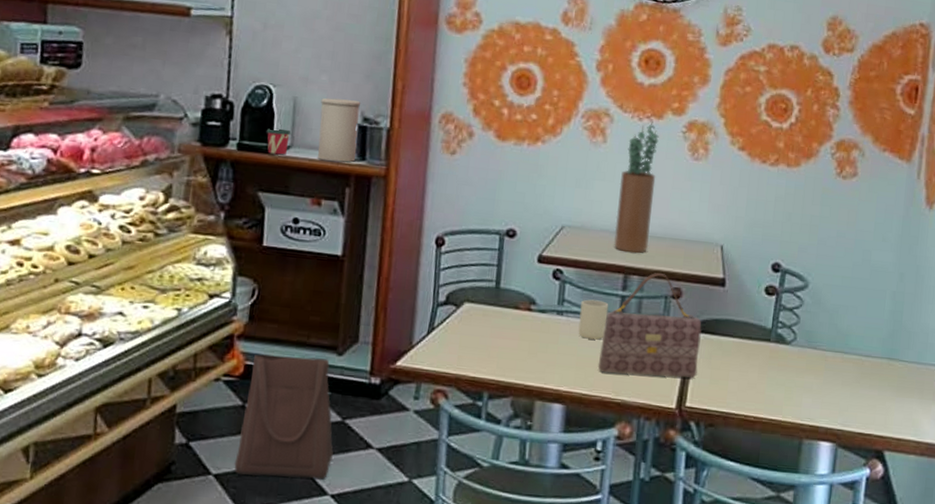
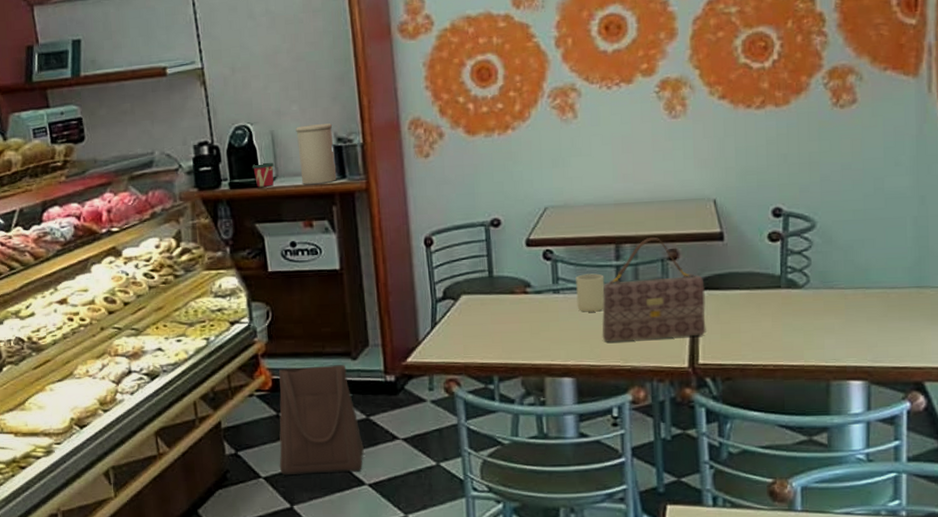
vase: present [614,119,659,254] -> none [597,85,637,223]

